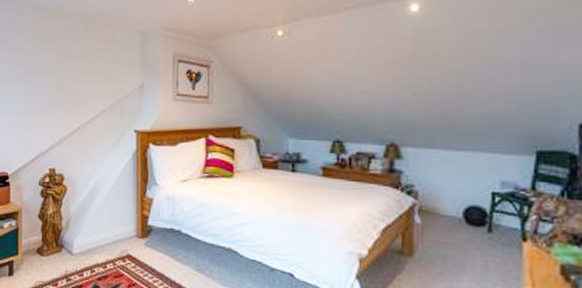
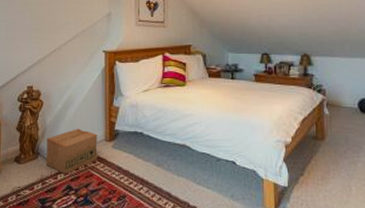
cardboard box: none [70,220,128,272] -> present [45,128,98,175]

